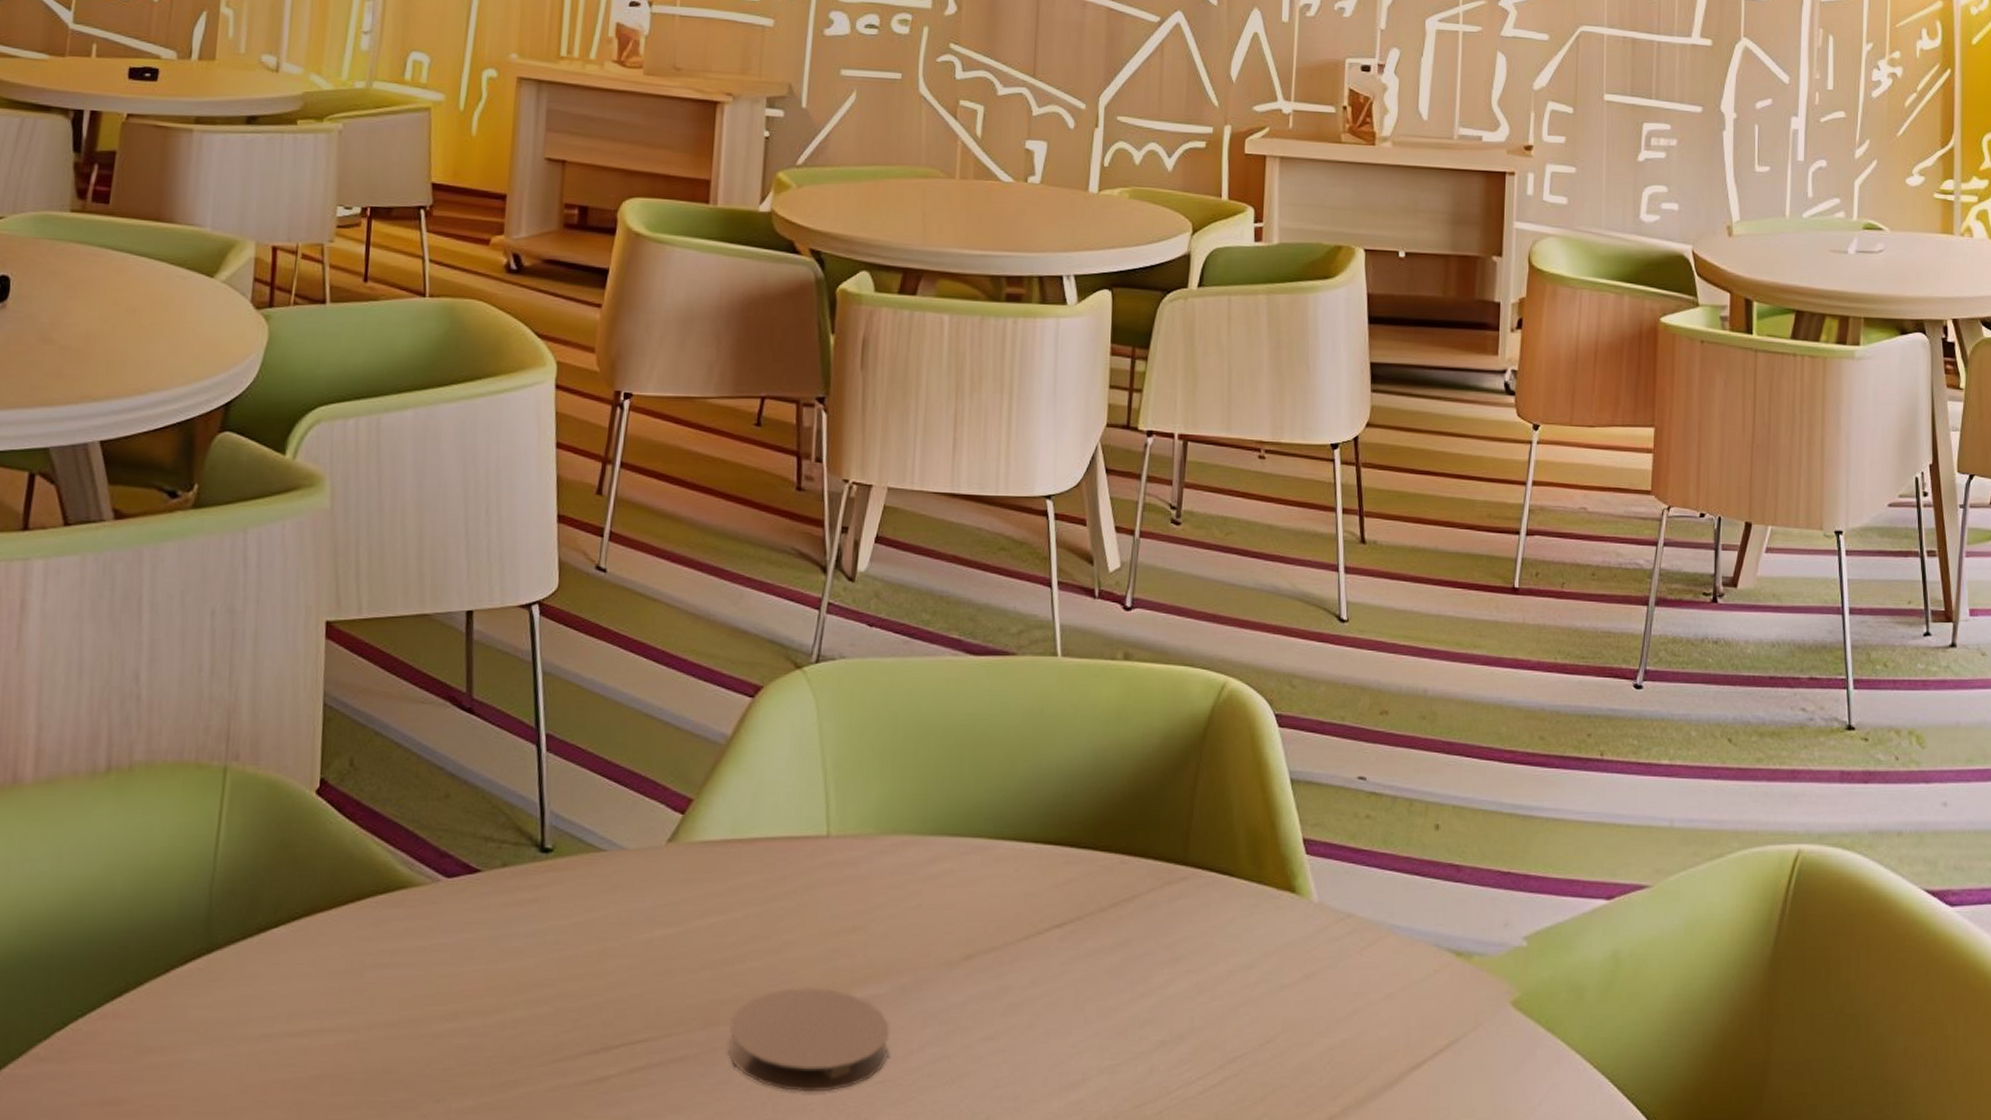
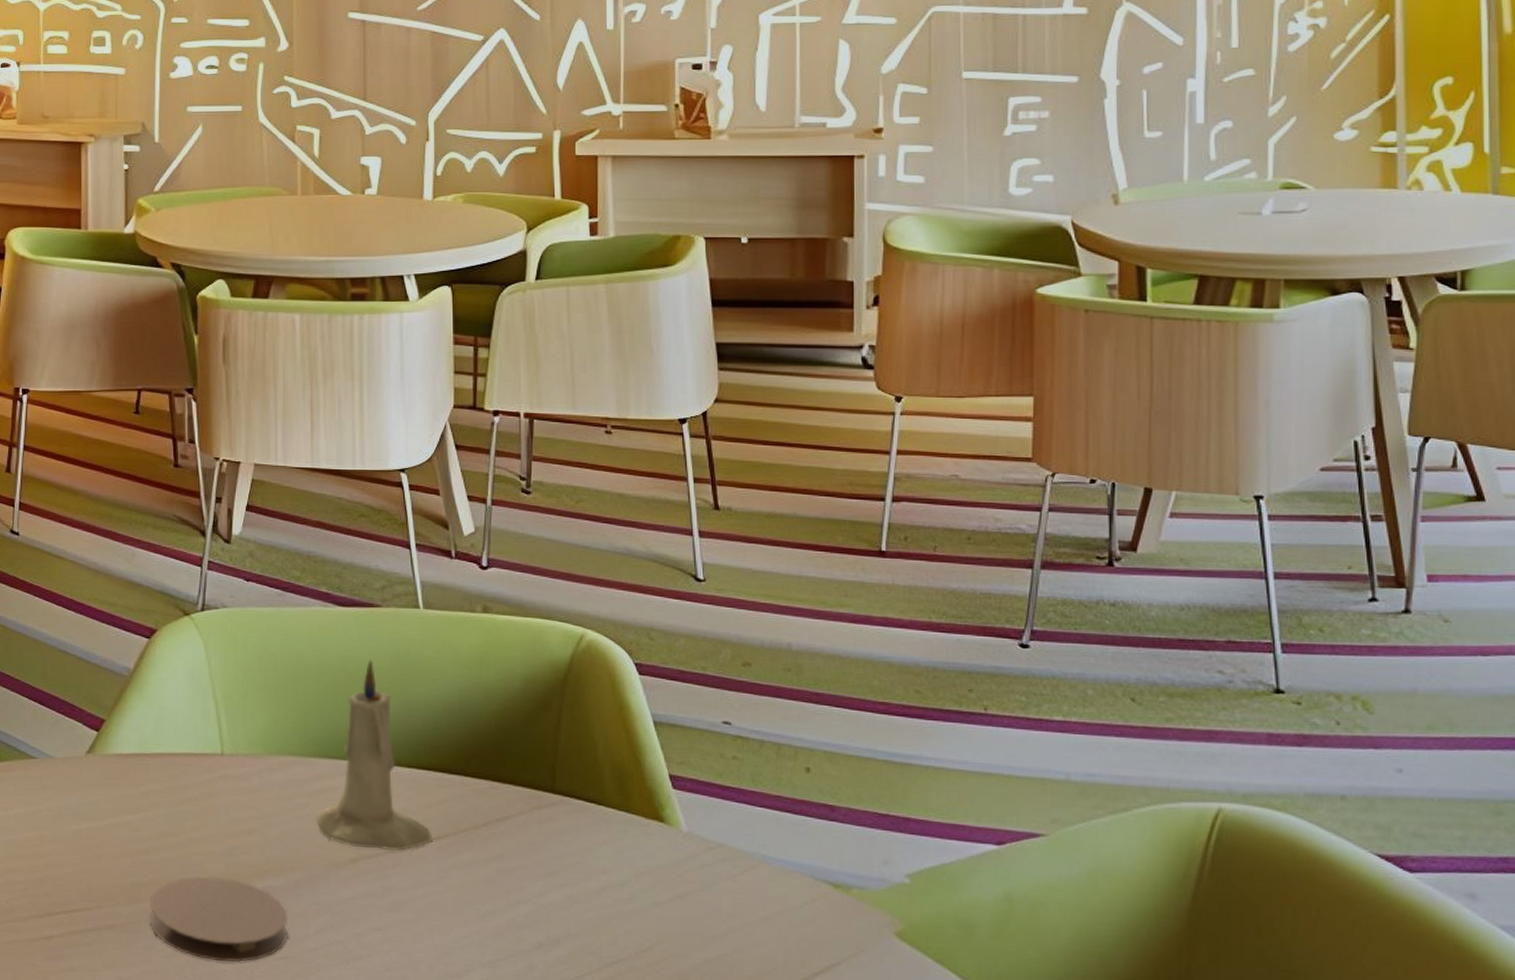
candle: none [927,716,1056,943] -> present [314,659,433,851]

